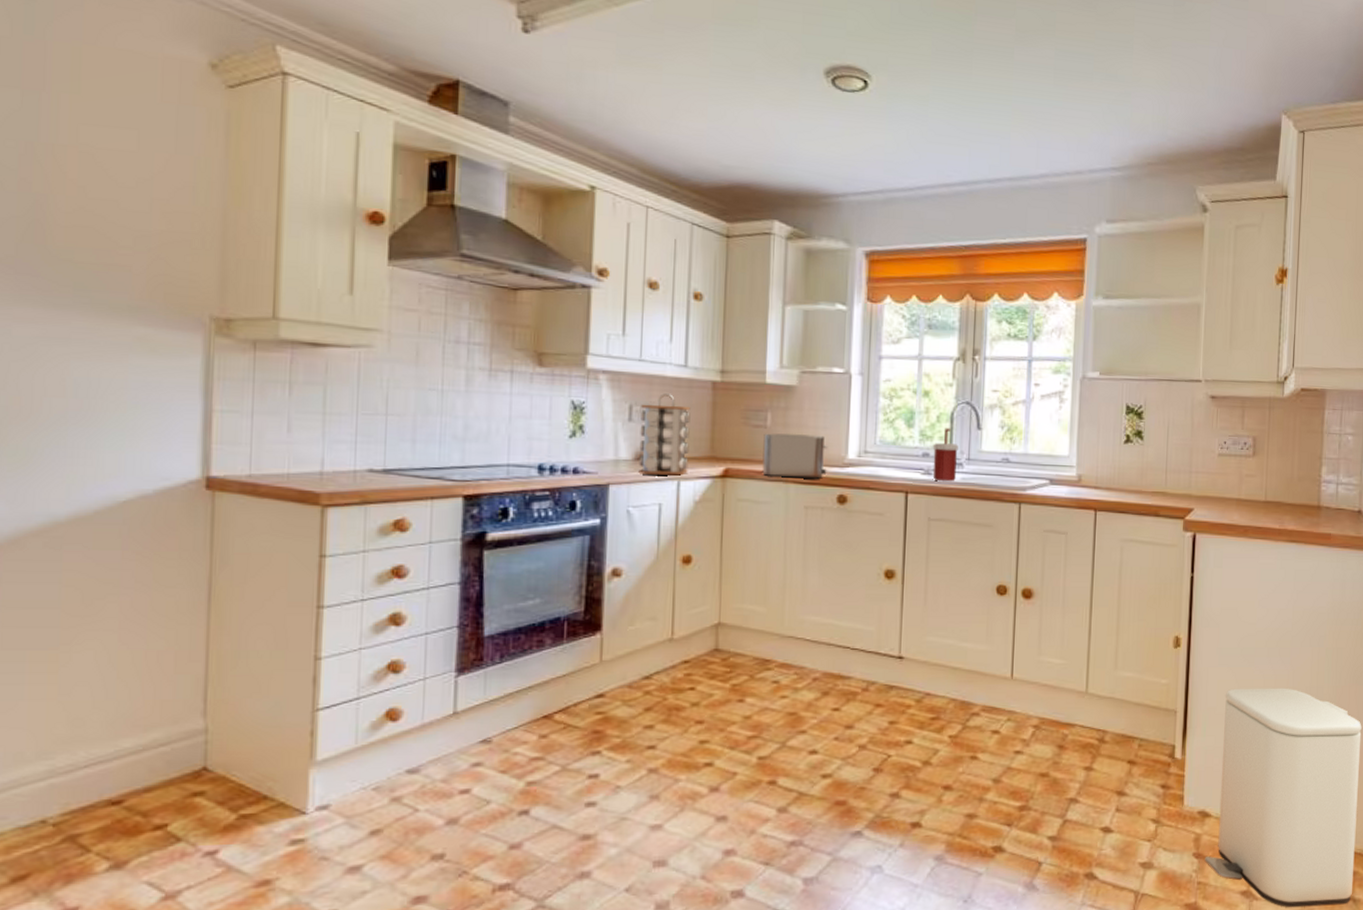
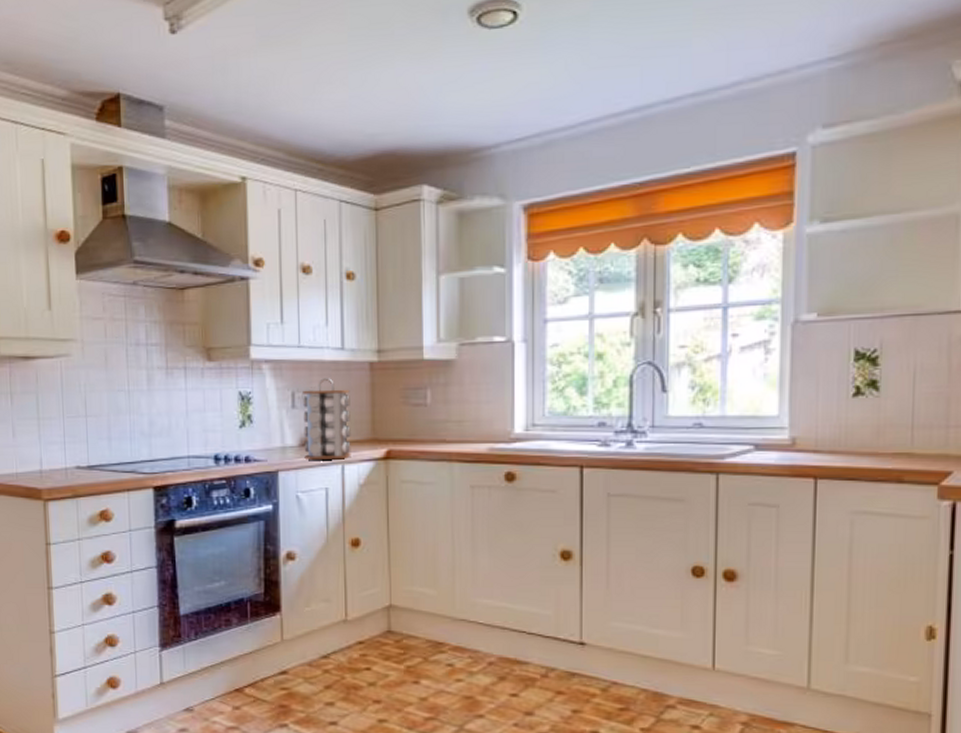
toaster: present [761,433,828,479] -> none [423,410,493,458]
soap dispenser: present [932,427,958,482] -> none [609,392,640,453]

